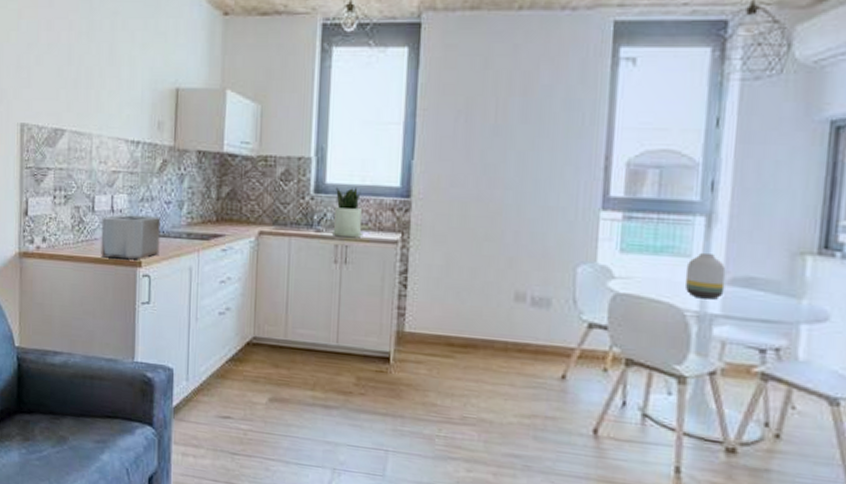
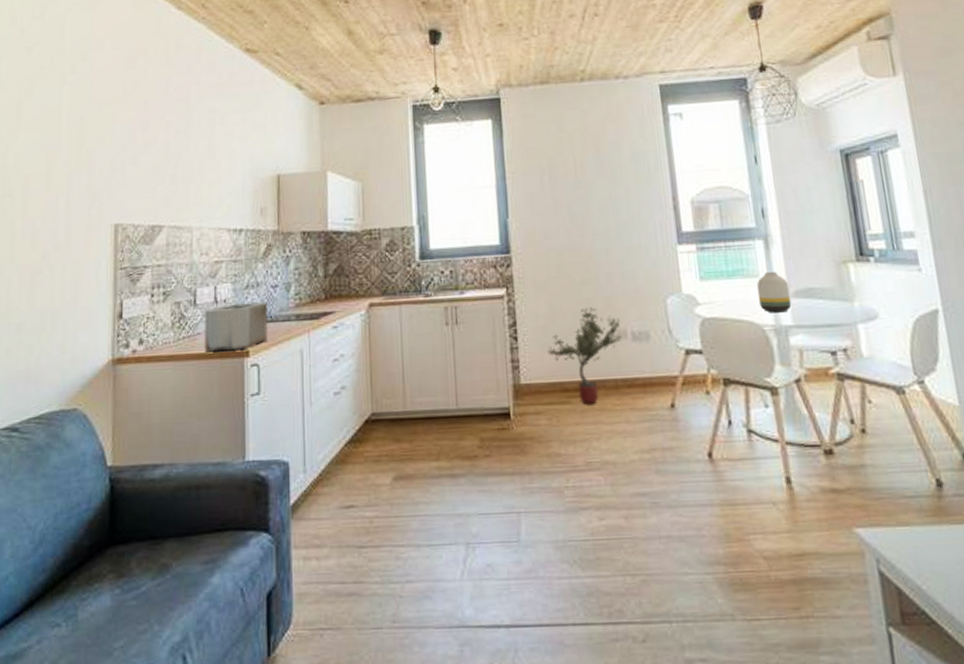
planter: present [331,186,364,238] -> none [439,249,471,300]
potted tree: none [437,264,521,362] -> present [547,307,622,404]

